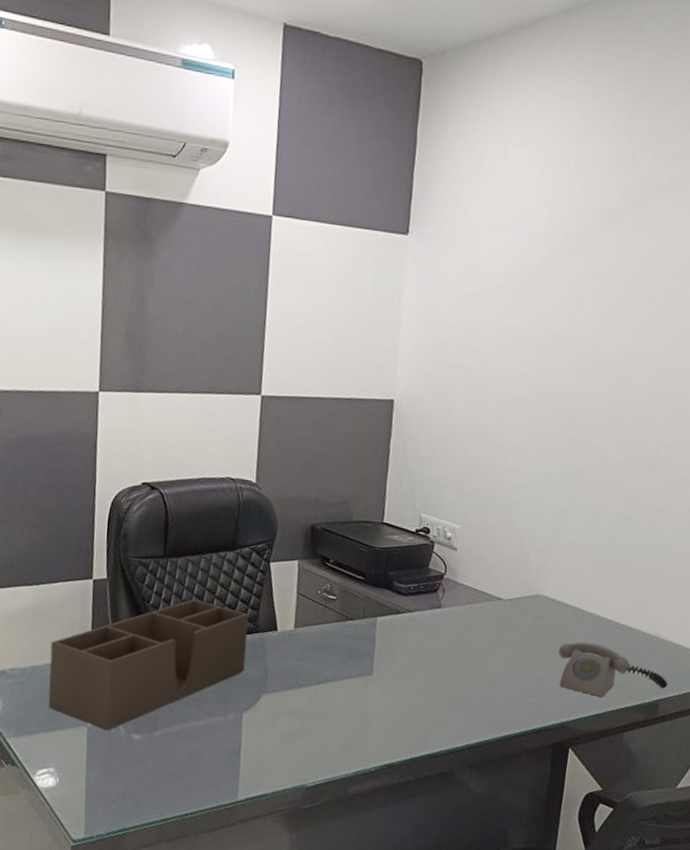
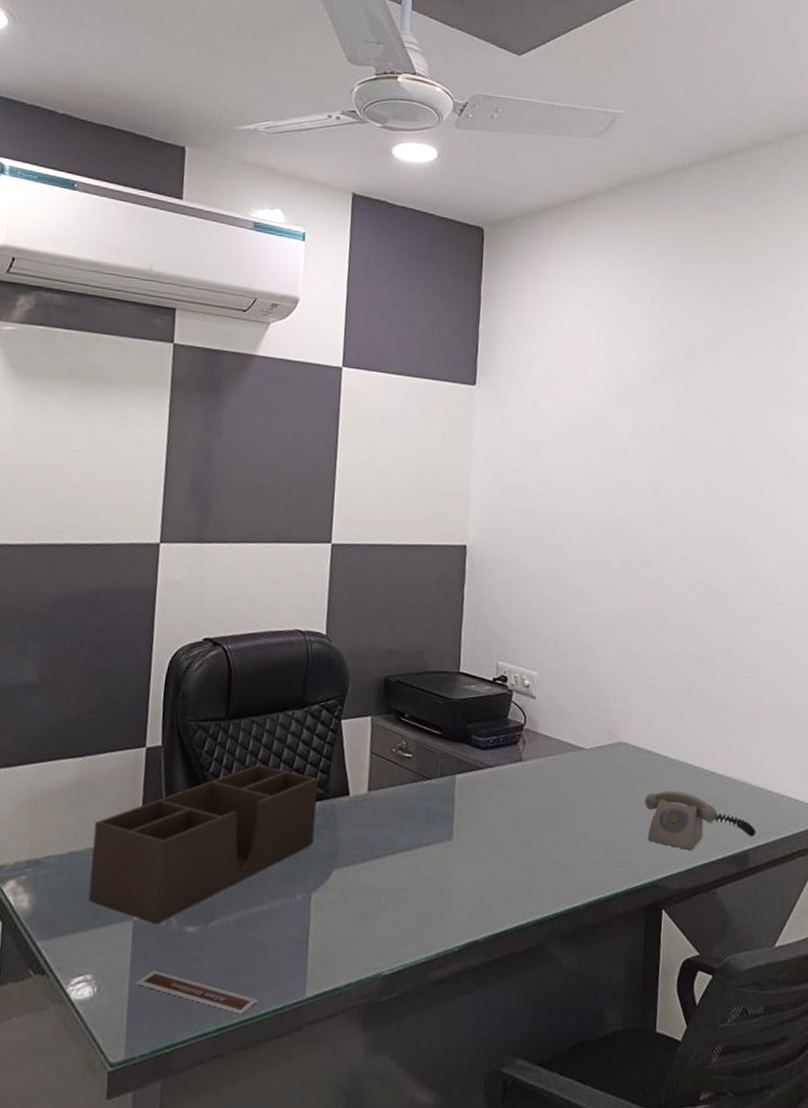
nameplate: none [91,767,196,810] -> present [135,969,258,1015]

